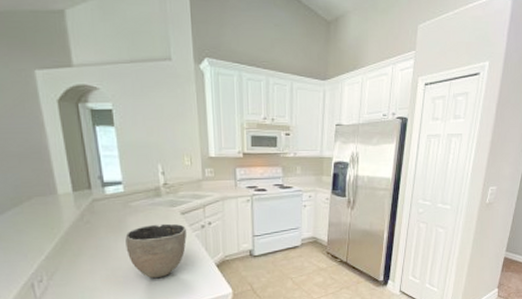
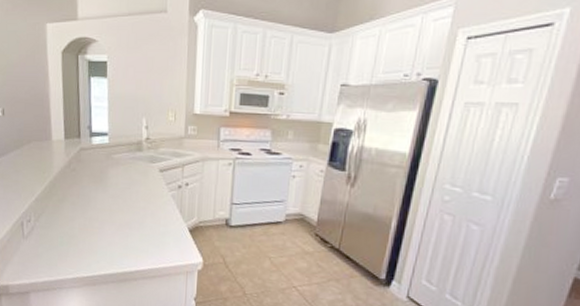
bowl: present [125,223,187,278] -> none [104,179,163,234]

